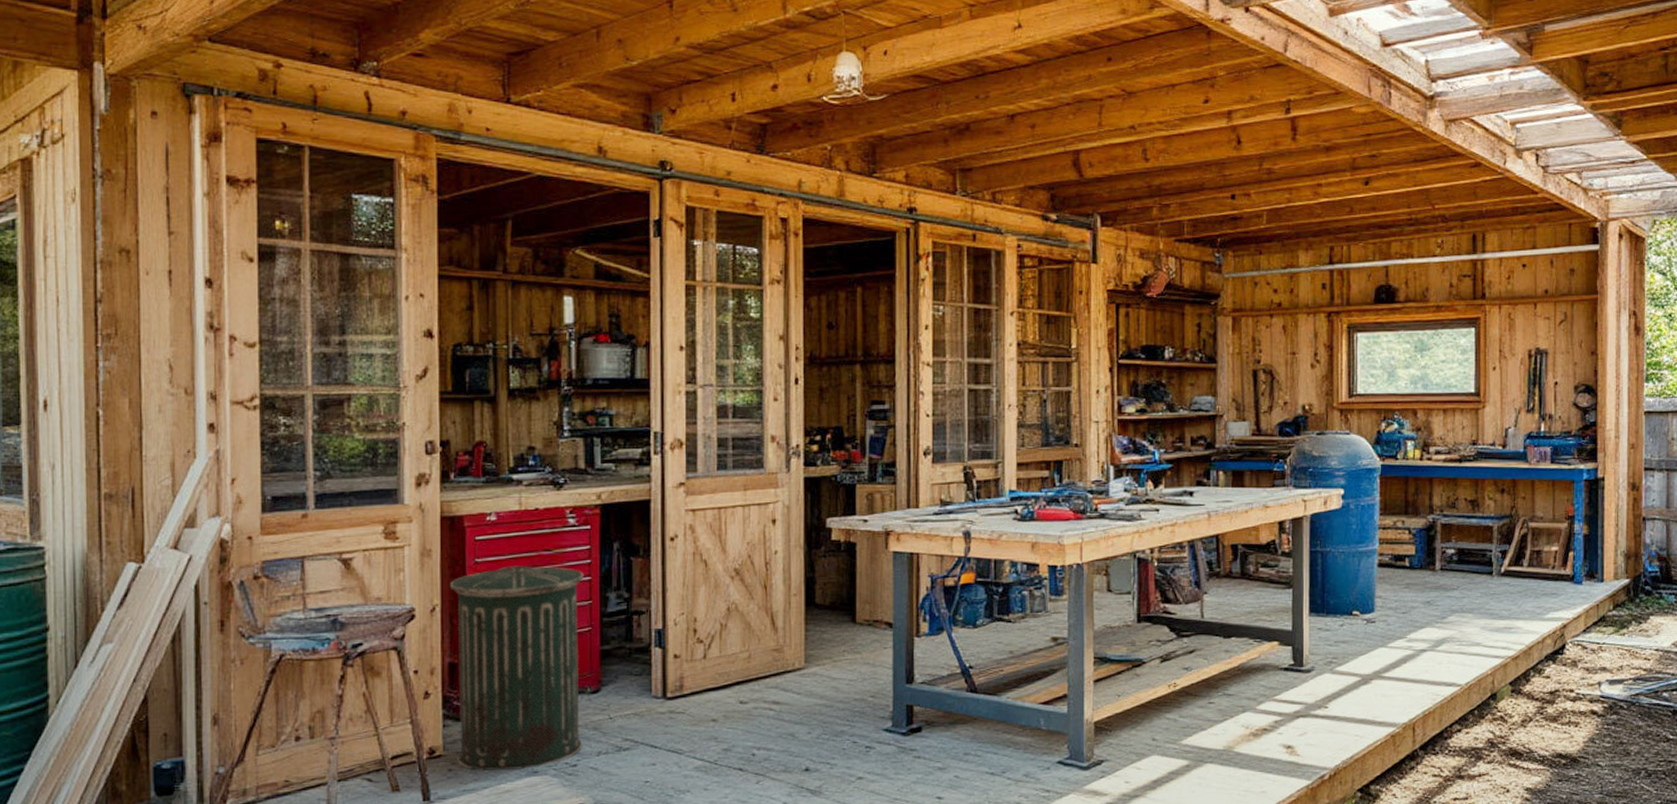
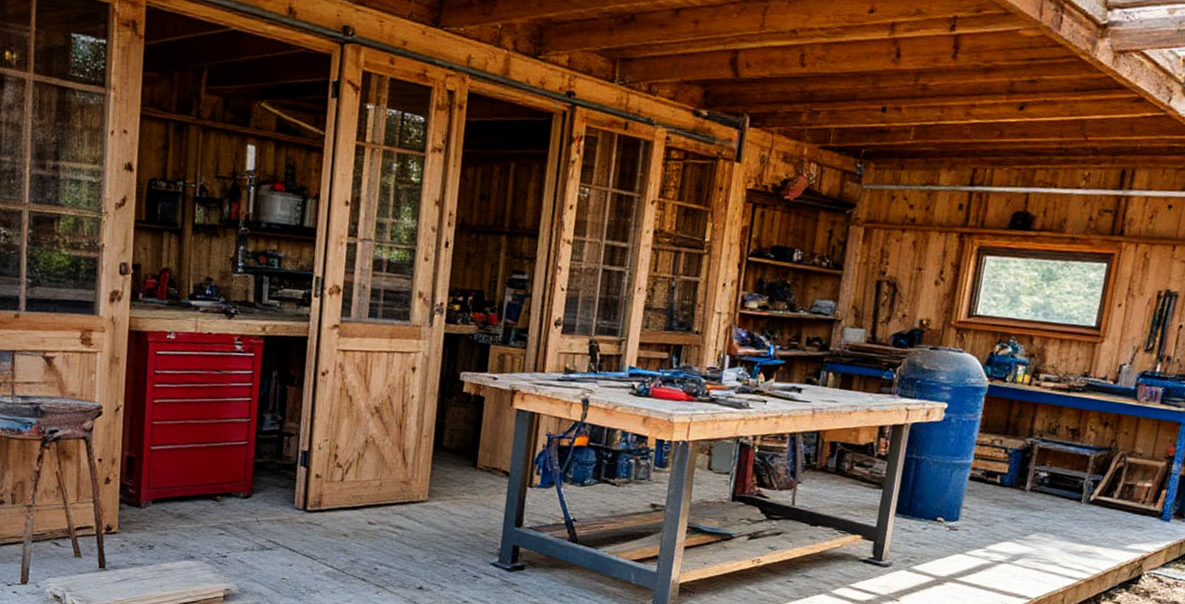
trash can: present [450,565,584,771] -> none [129,380,246,554]

